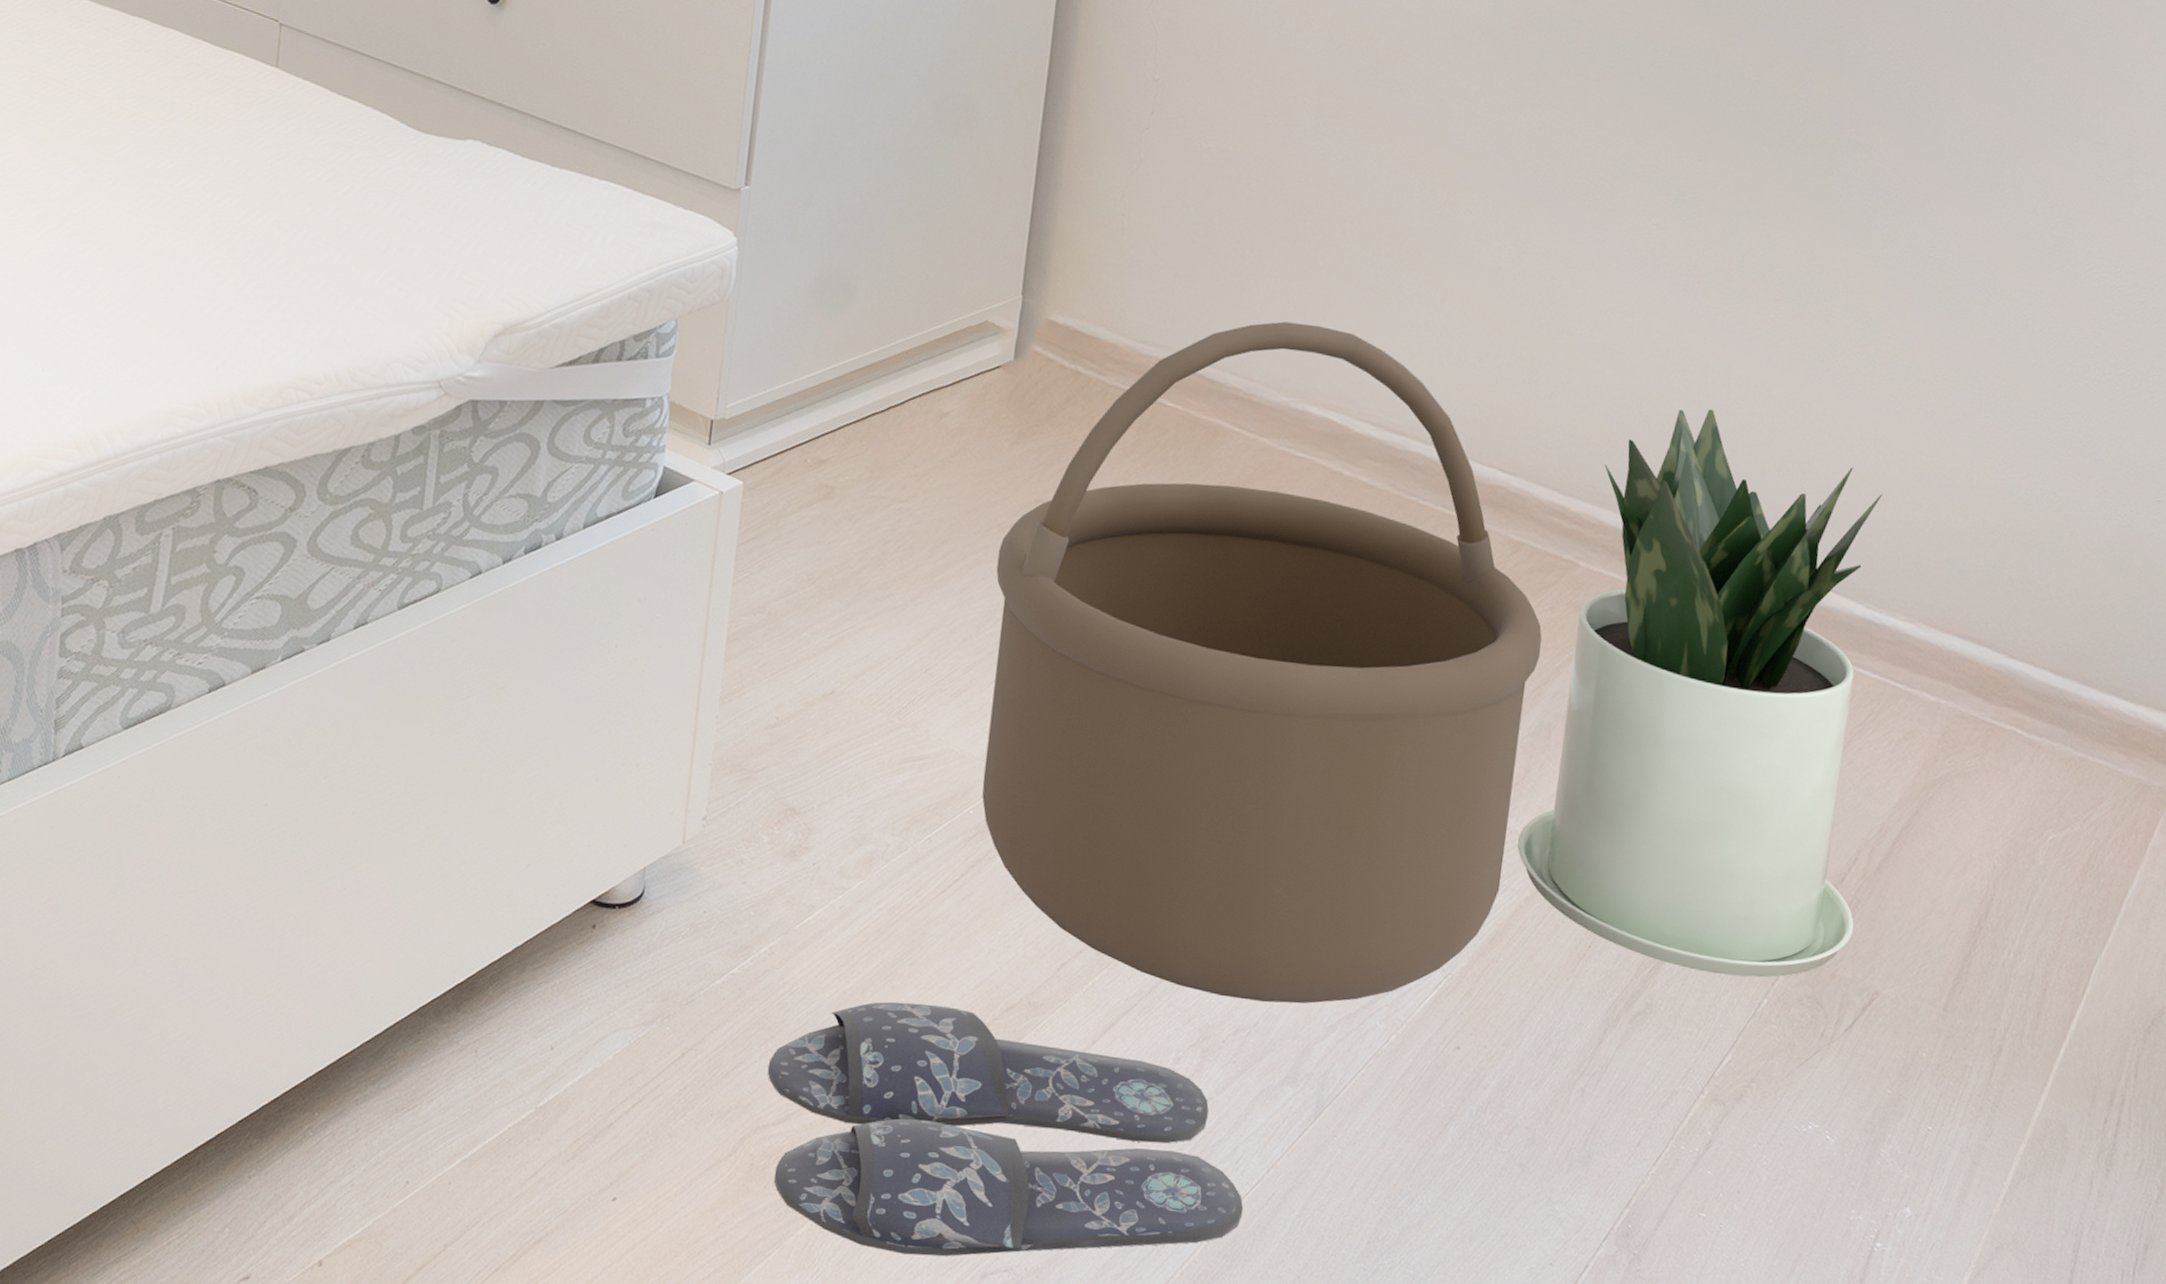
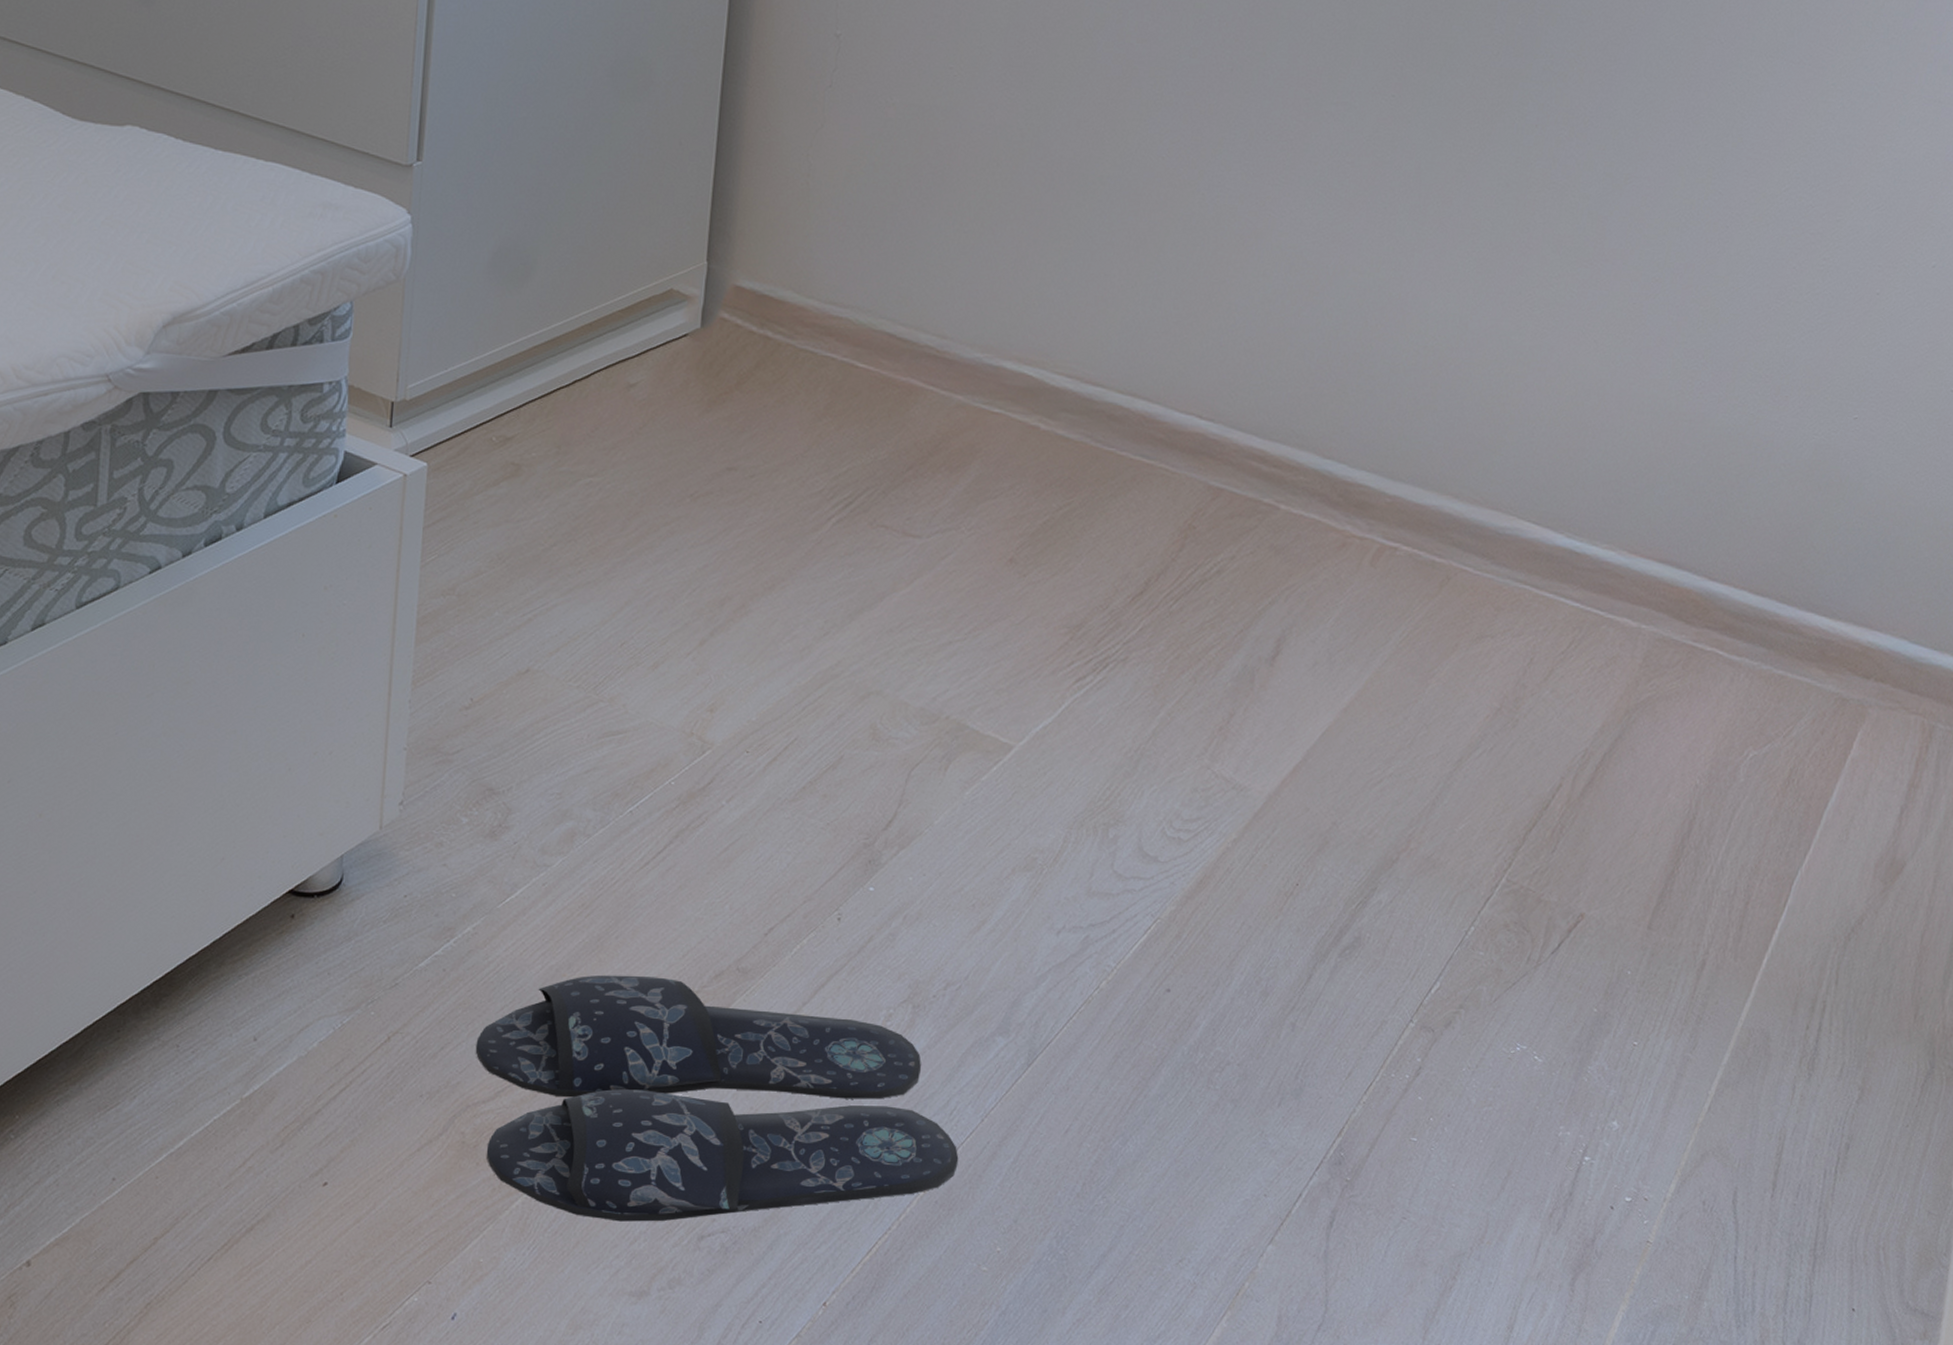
basket: present [982,321,1542,1004] -> none [683,277,1244,956]
planter: present [1517,408,1882,978] -> none [1223,346,1581,906]

